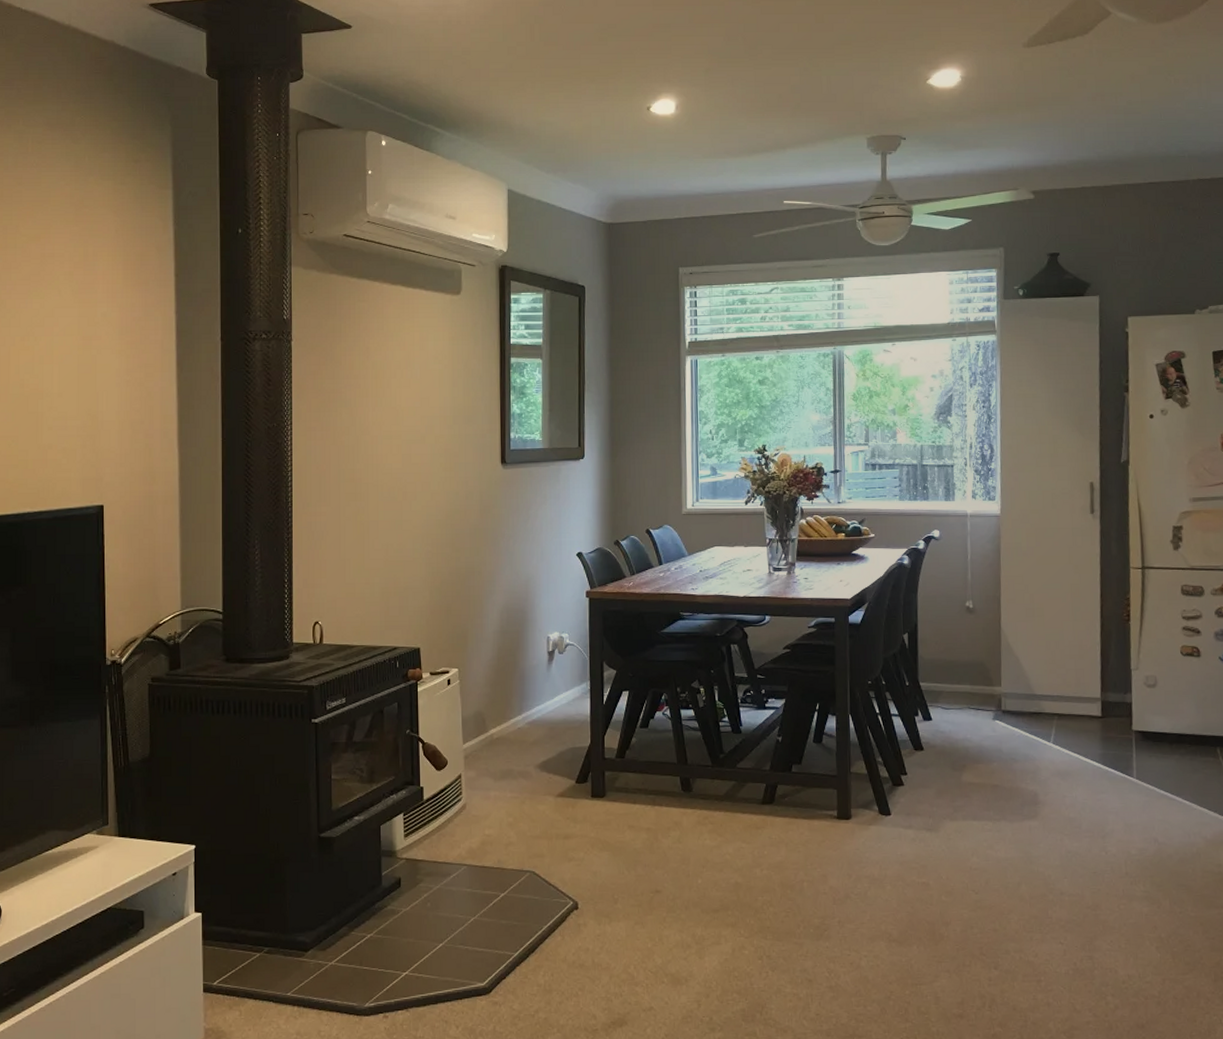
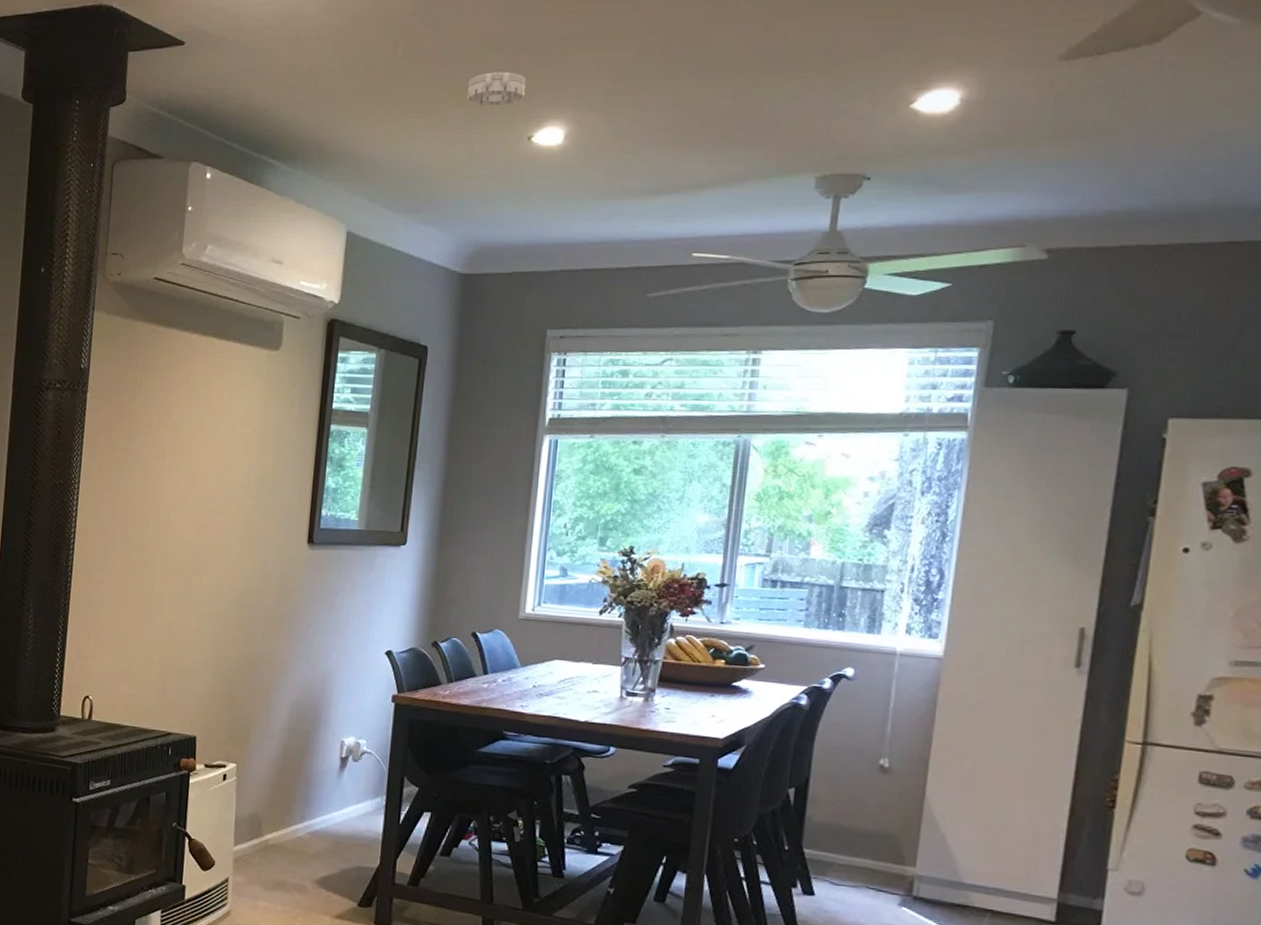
smoke detector: none [595,54,641,82] -> present [466,72,527,107]

